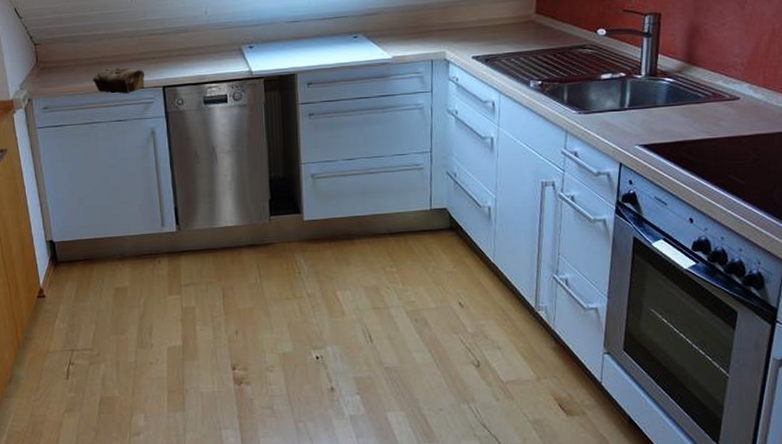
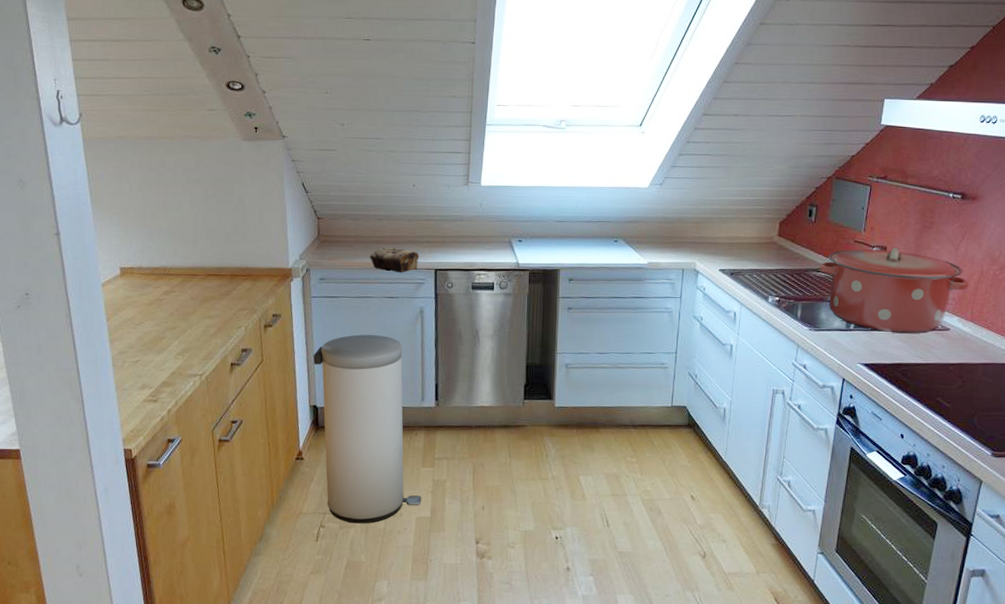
pedal bin: none [45,161,172,358] -> present [313,334,422,524]
casserole: none [585,12,760,108] -> present [819,247,969,334]

